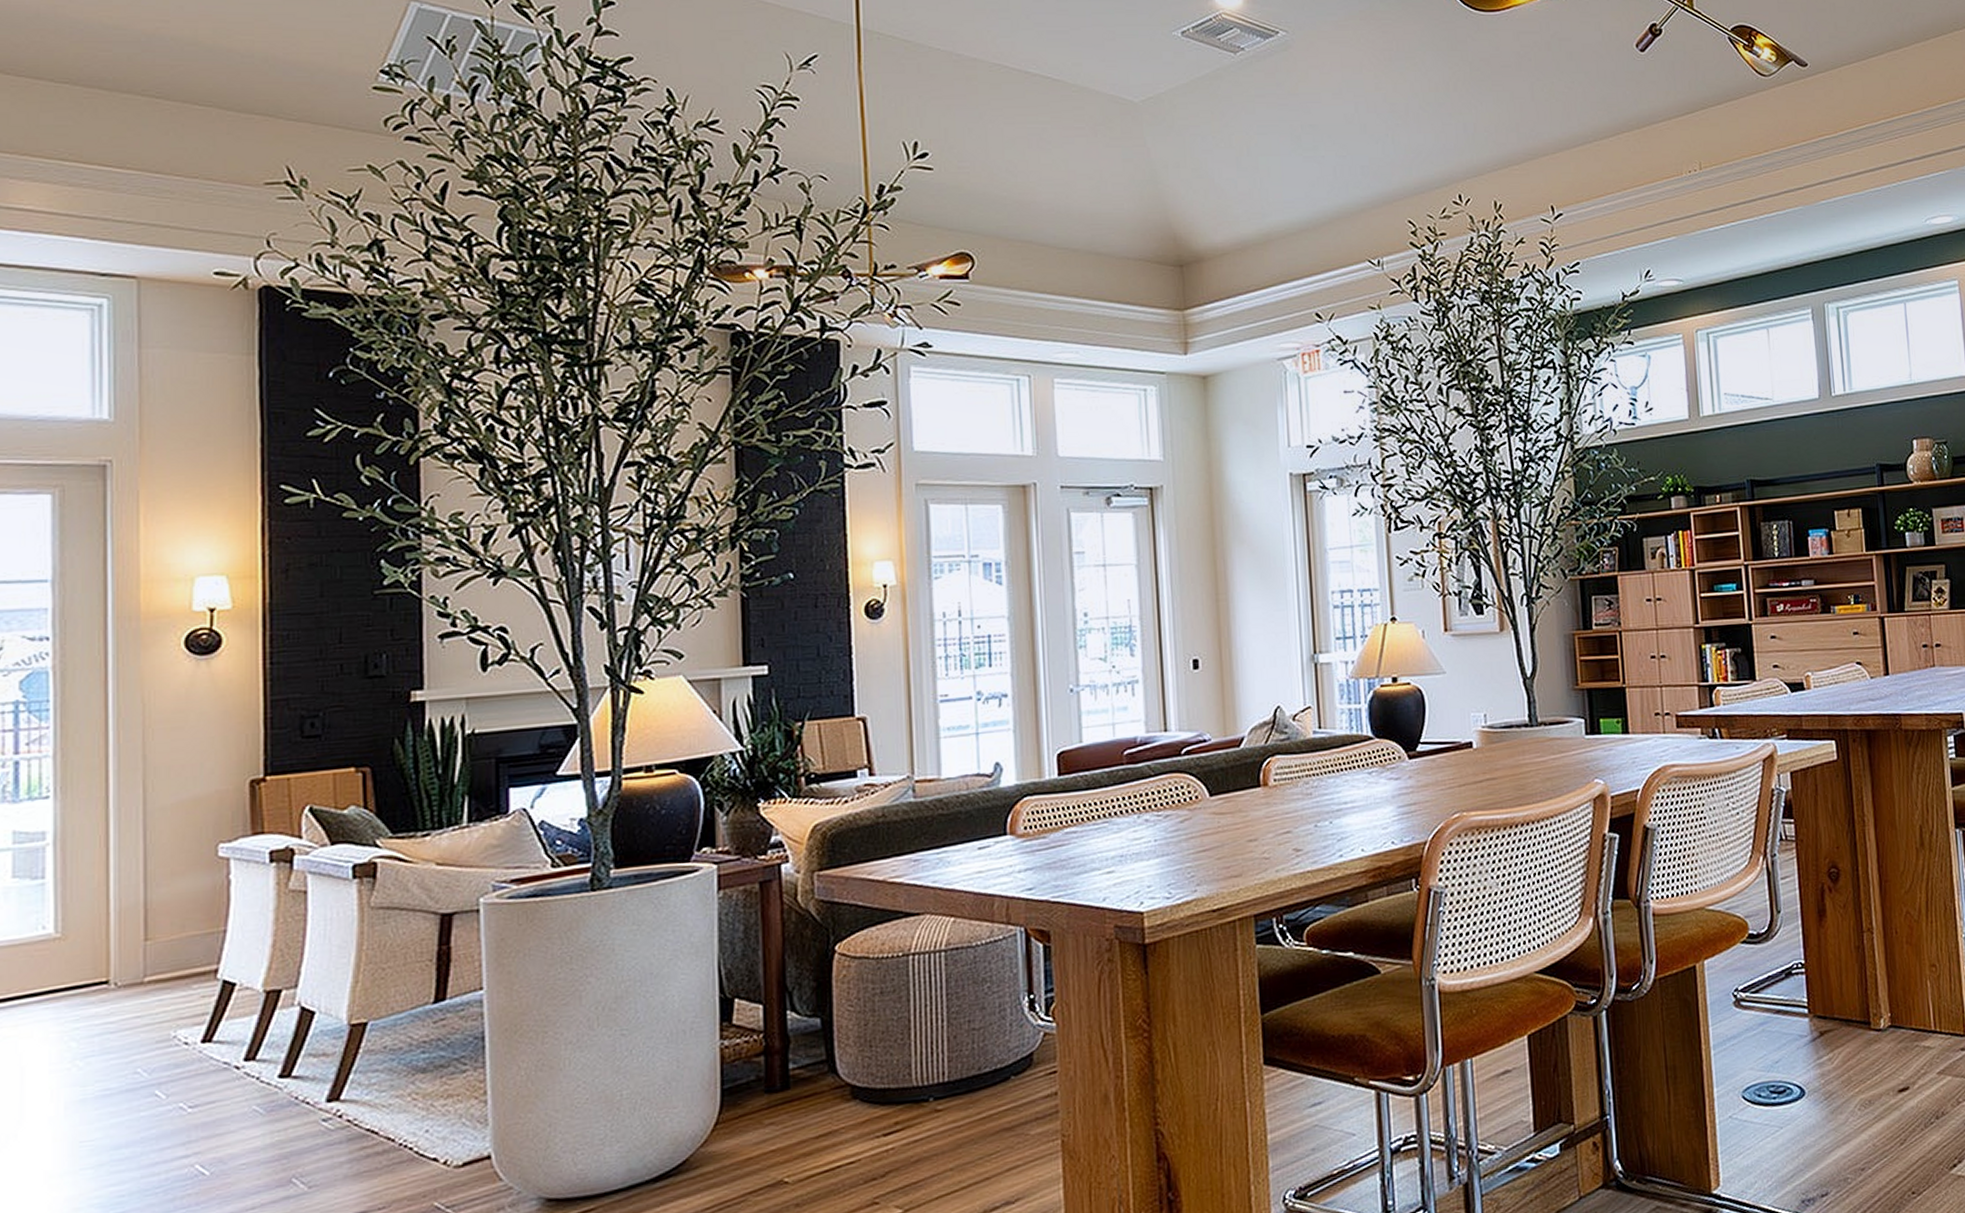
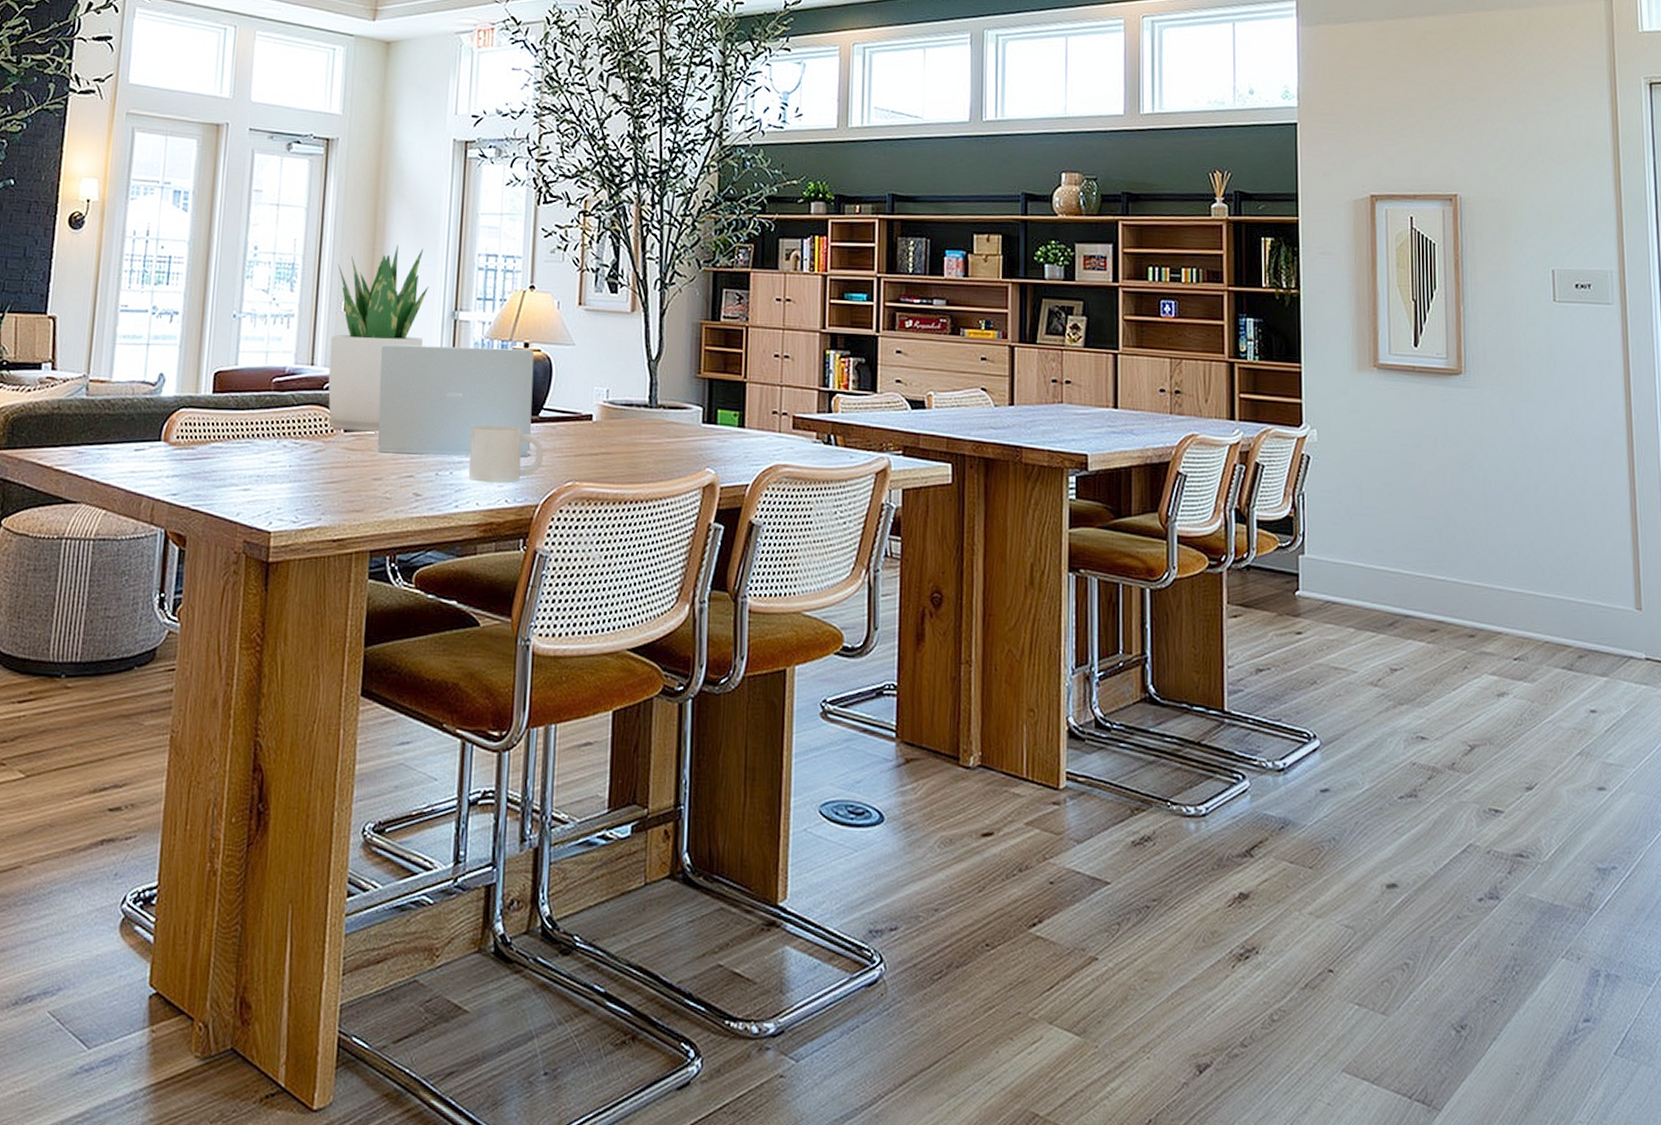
planter: none [1180,591,1284,796] -> present [328,244,430,432]
laptop: none [1238,684,1412,813] -> present [377,344,535,457]
mug: none [1346,764,1427,828] -> present [468,424,544,484]

